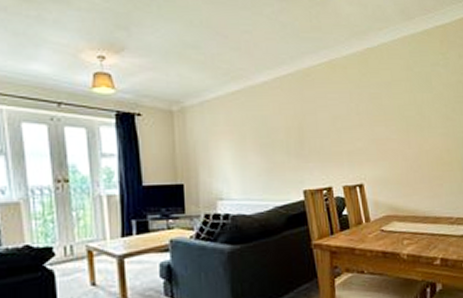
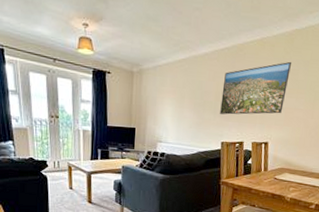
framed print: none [293,84,373,154] -> present [220,61,291,115]

